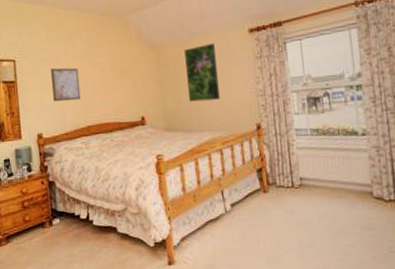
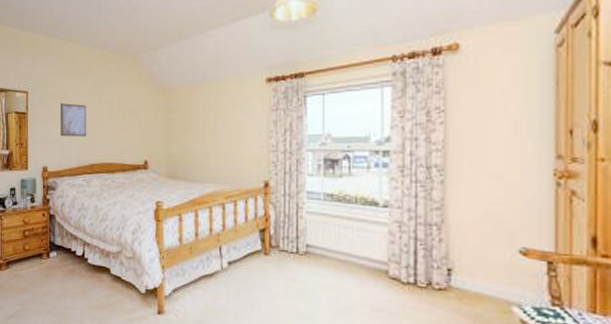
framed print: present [184,44,220,102] -> none [195,91,228,151]

